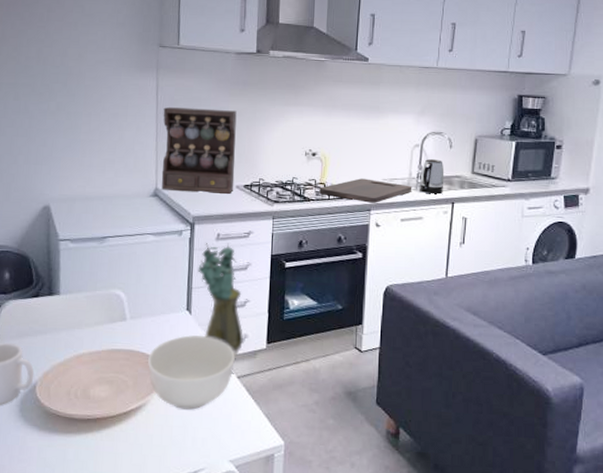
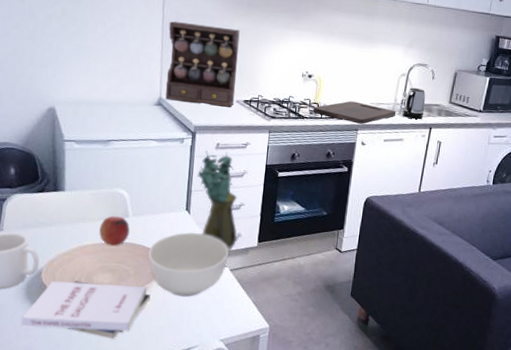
books: none [14,394,151,461] -> present [21,280,150,338]
fruit: none [95,320,128,353] -> present [99,216,130,246]

